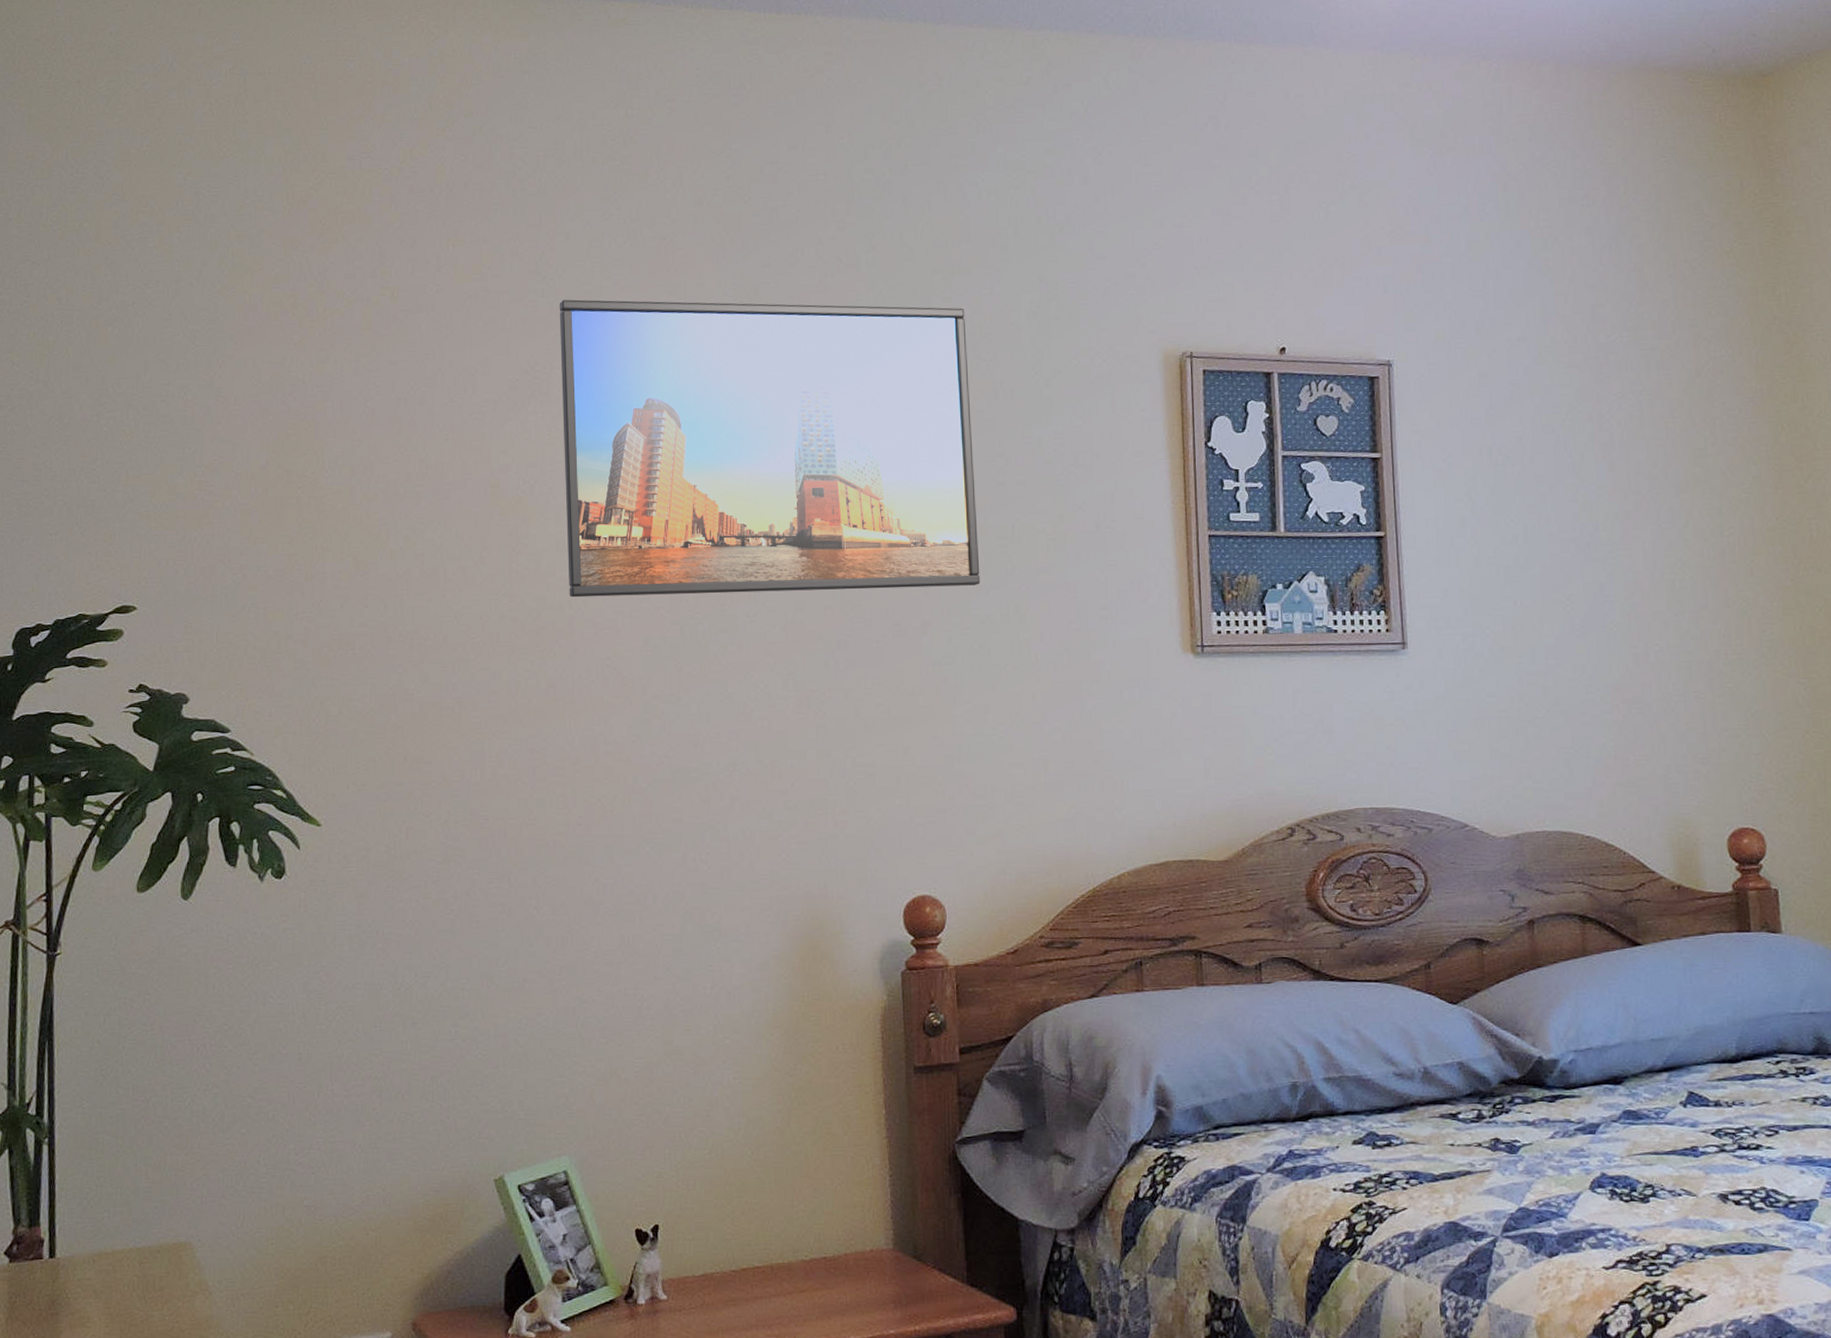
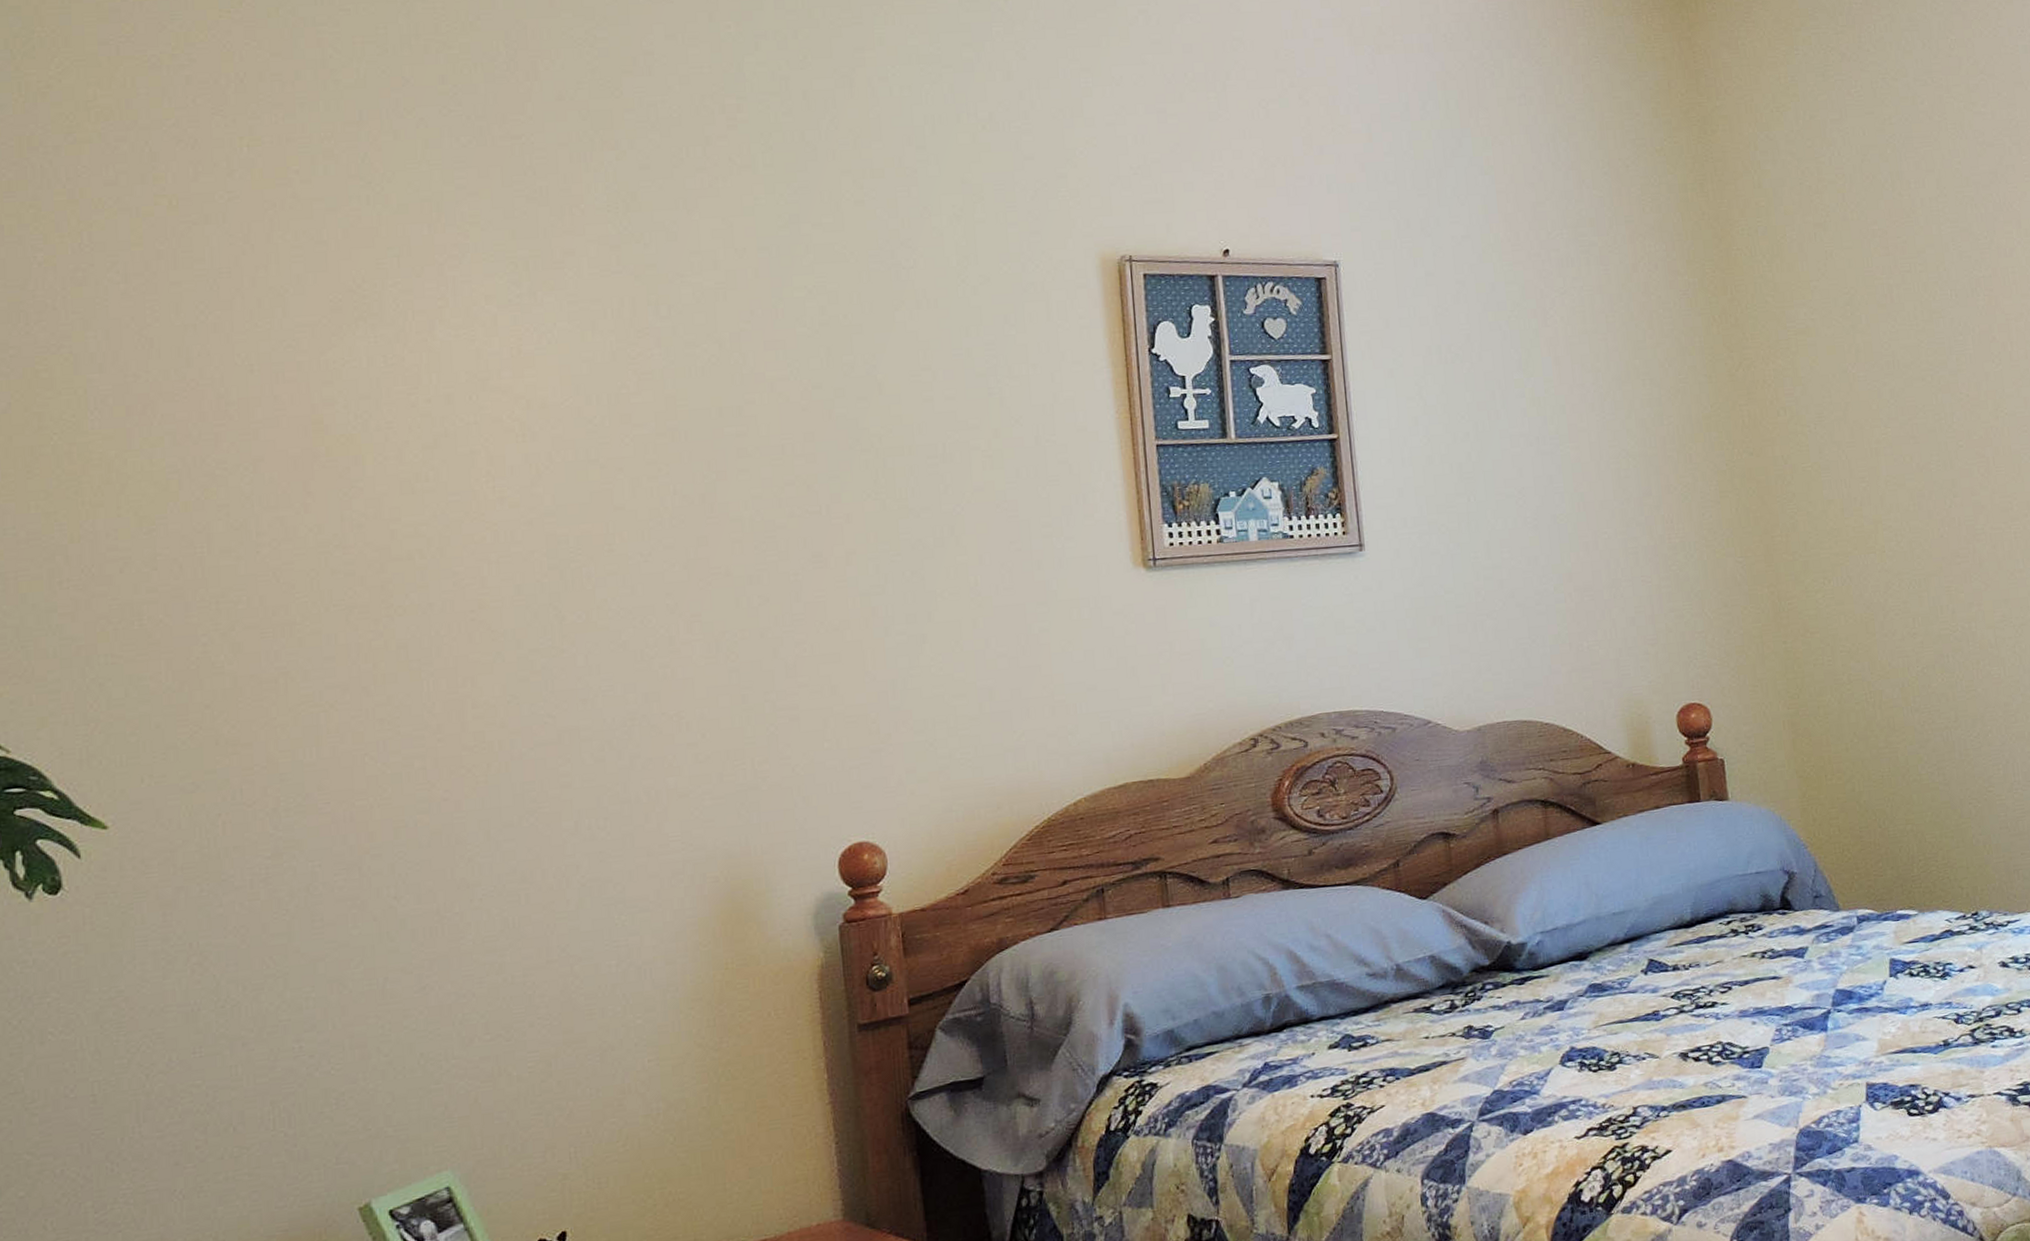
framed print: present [559,299,980,598] -> none [389,207,910,546]

